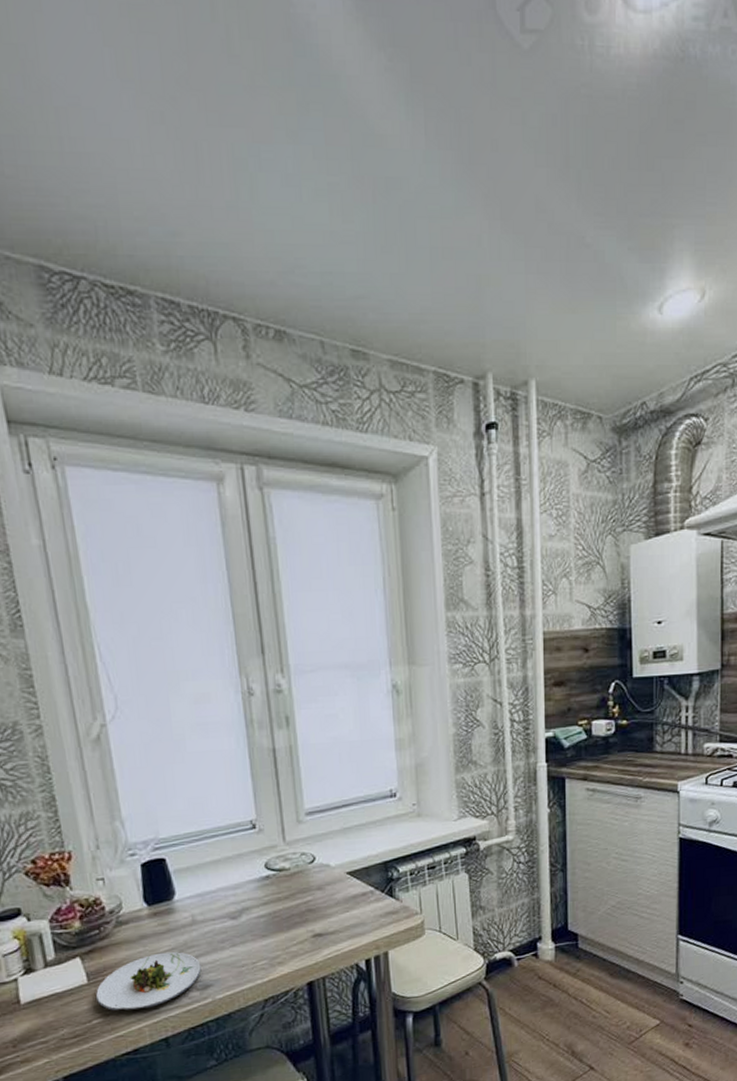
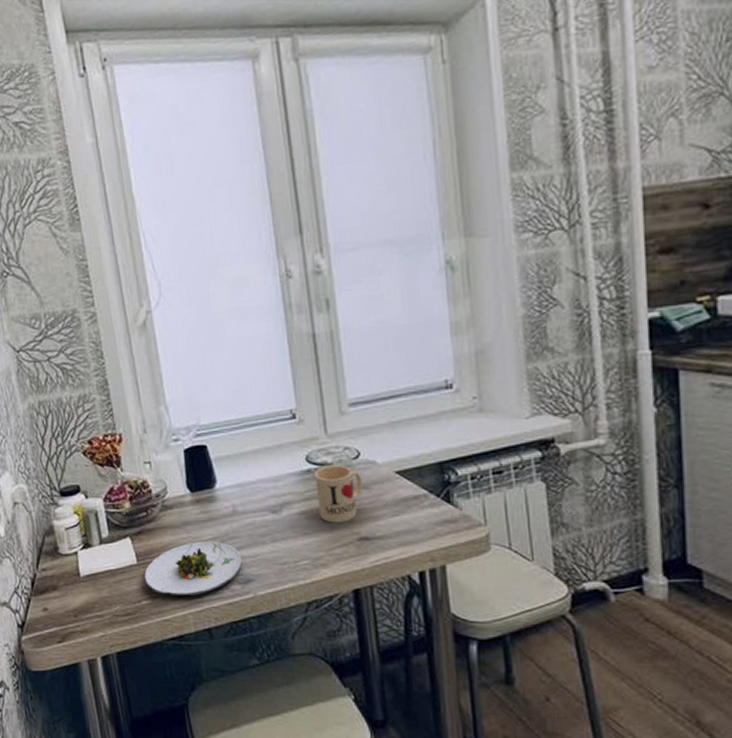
mug: none [273,870,317,924] -> present [314,465,363,523]

